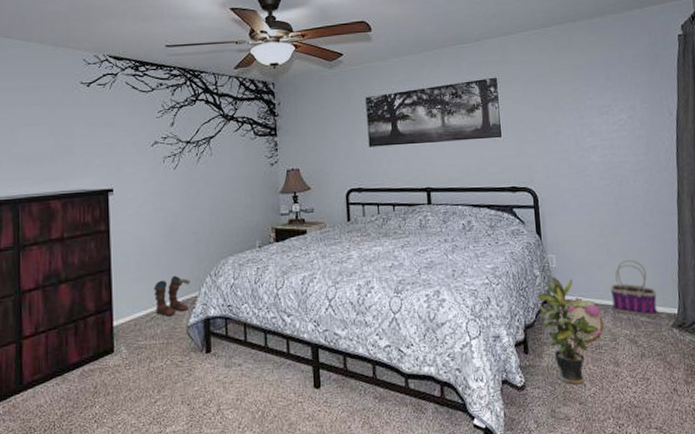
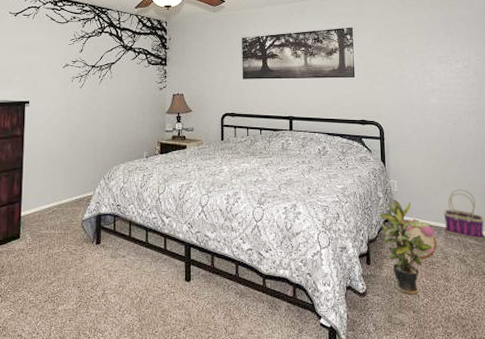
boots: present [153,275,190,317] -> none [56,176,87,211]

